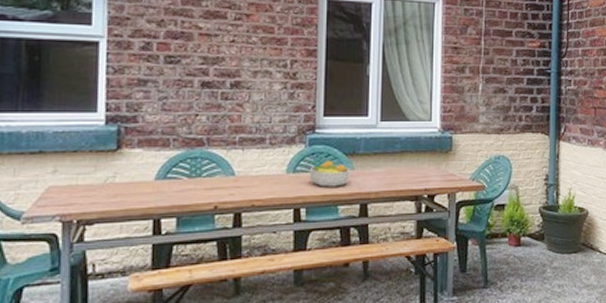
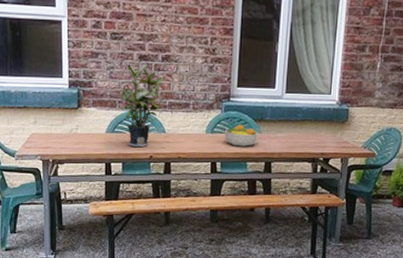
potted plant: none [175,92,232,197] -> present [120,64,164,148]

